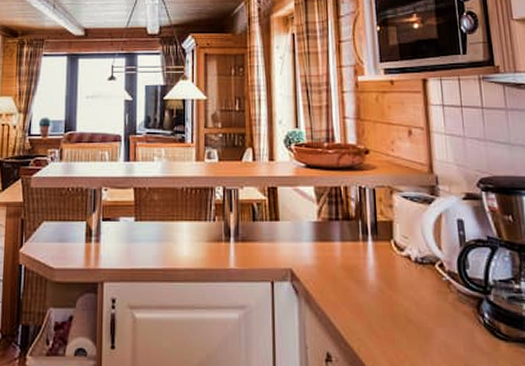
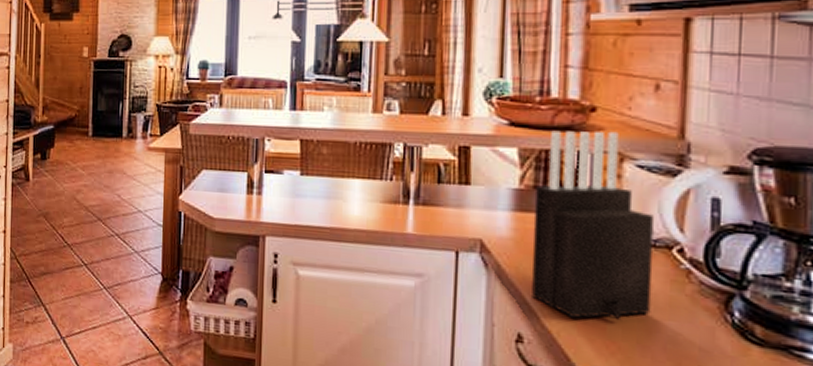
knife block: none [329,169,426,334] -> present [532,130,654,321]

